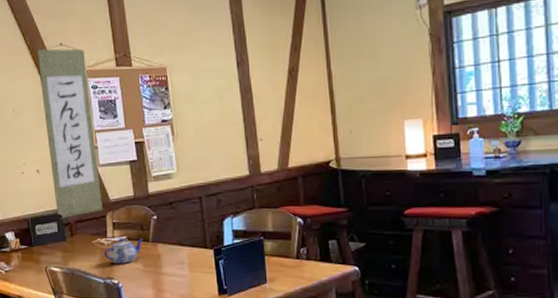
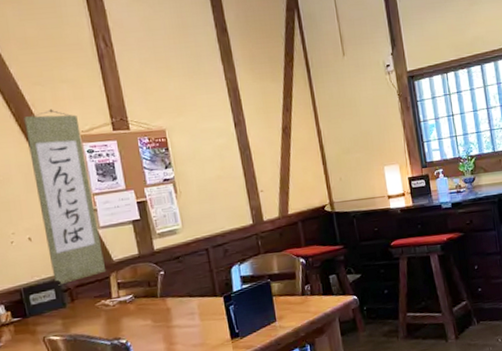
teapot: present [103,238,144,264] -> none [108,294,151,324]

